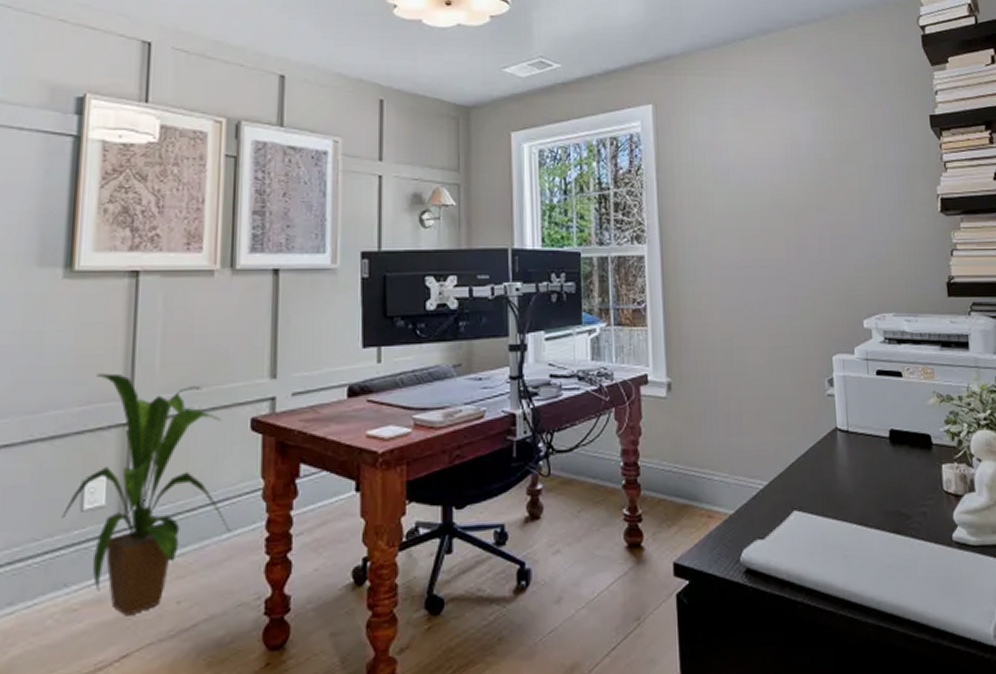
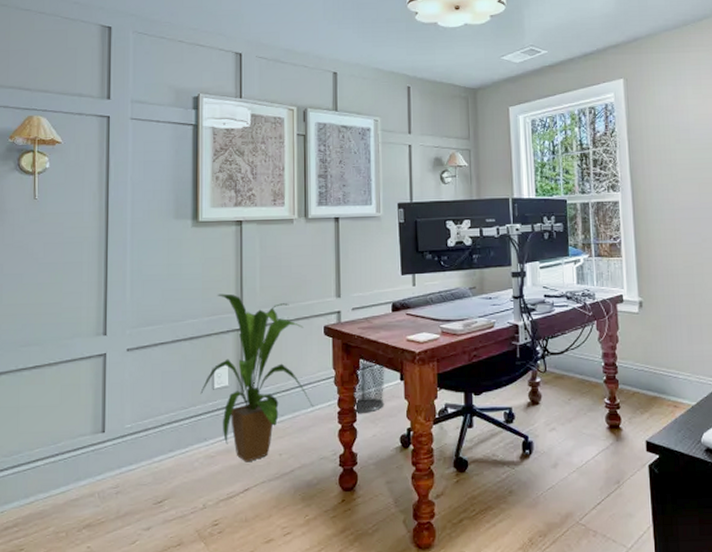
waste bin: none [289,462,335,541] -> present [354,358,385,415]

